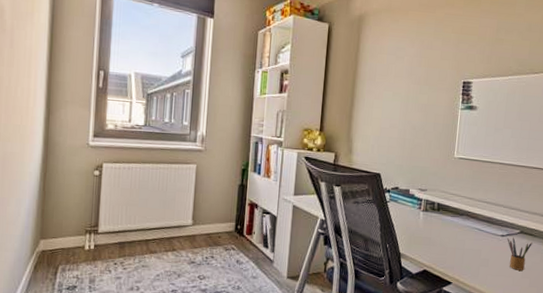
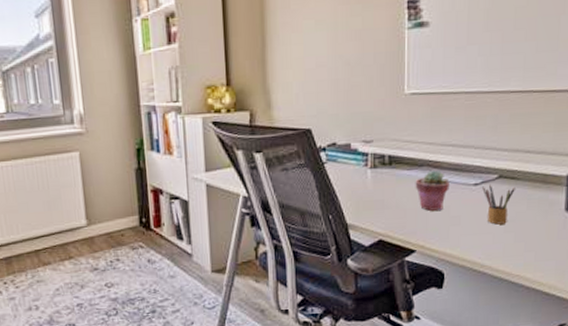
potted succulent: none [456,219,483,252] -> present [415,170,450,211]

